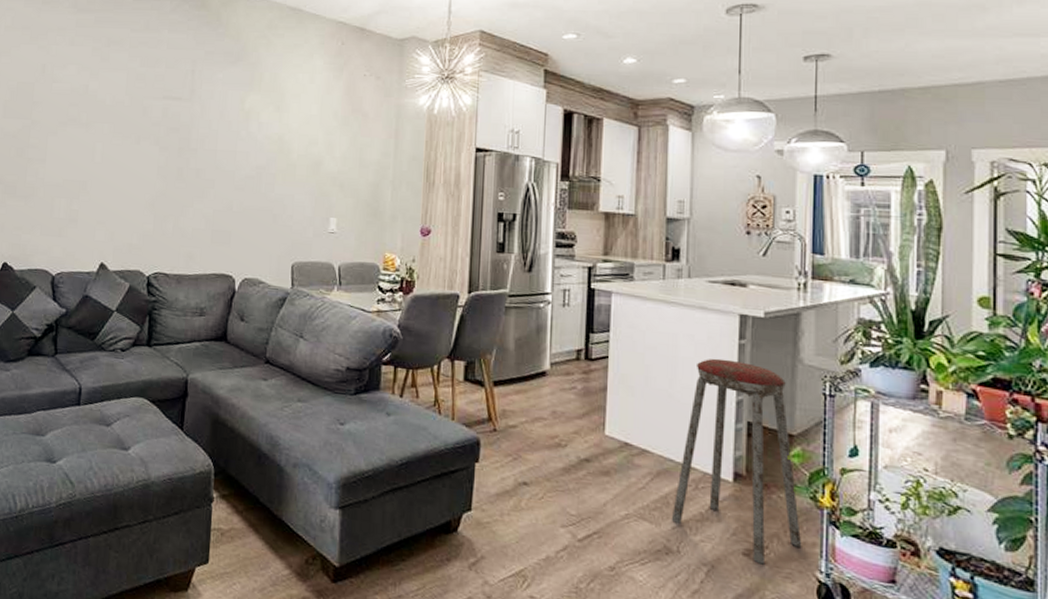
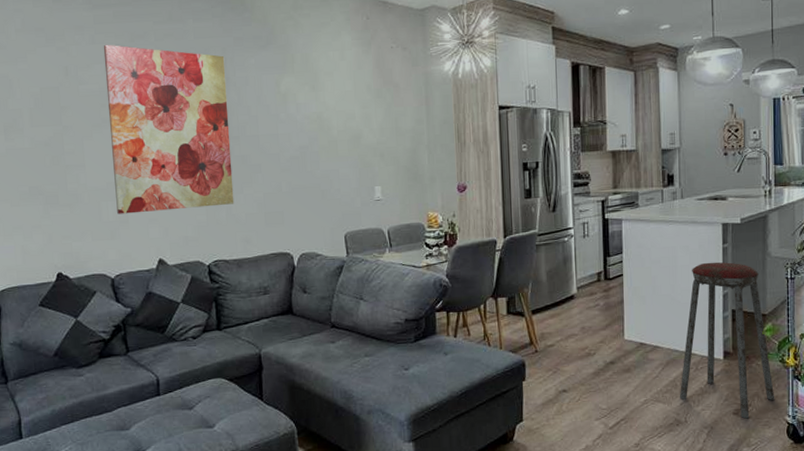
wall art: none [68,46,194,217] -> present [103,44,235,214]

